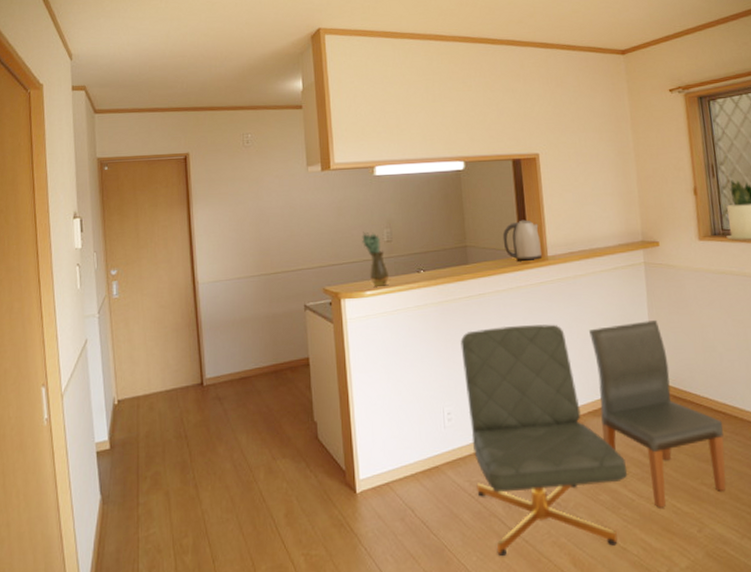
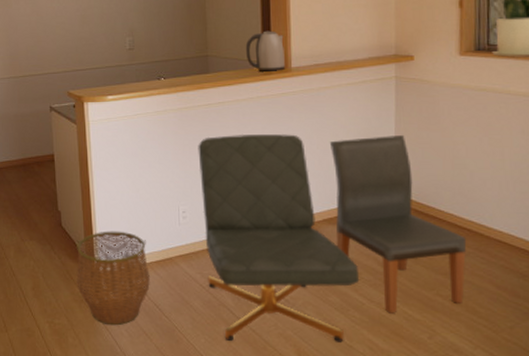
basket: none [333,439,417,550] -> present [75,231,151,325]
vase: present [362,231,389,287] -> none [105,39,130,92]

